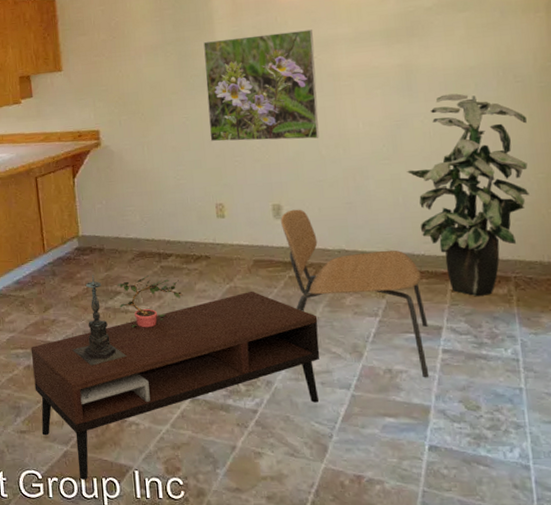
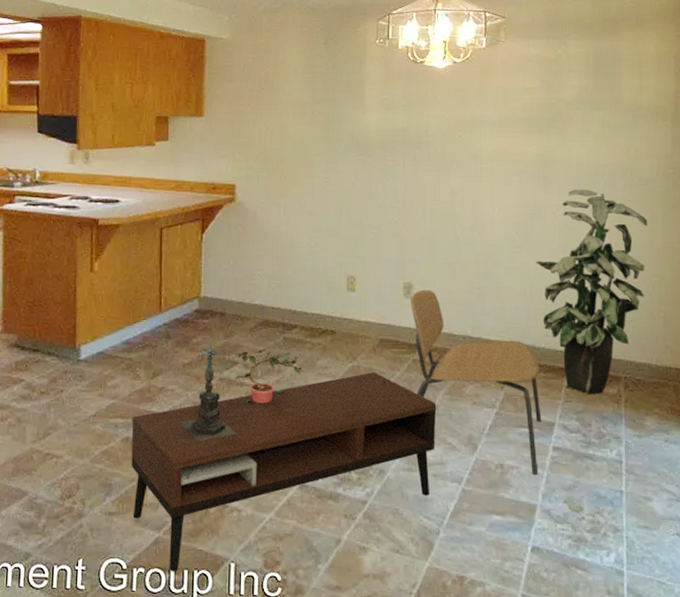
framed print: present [203,29,320,142] -> none [349,105,460,219]

